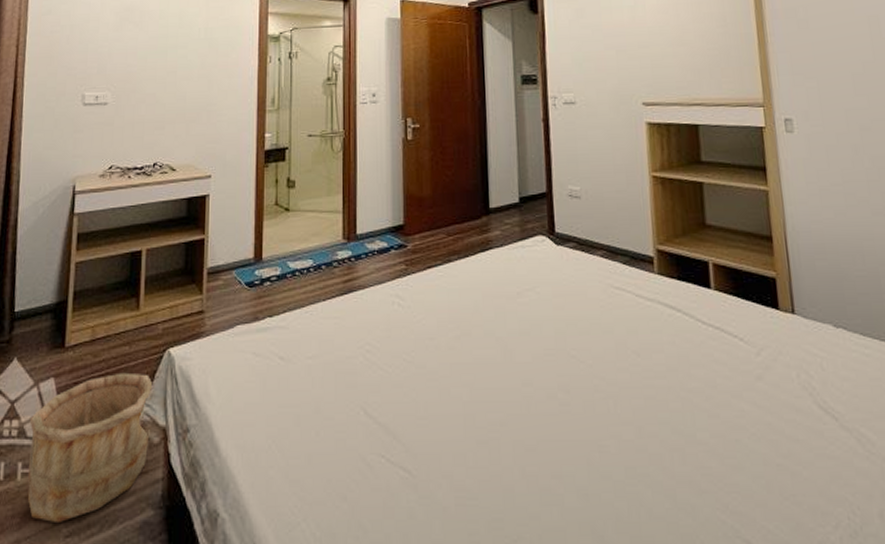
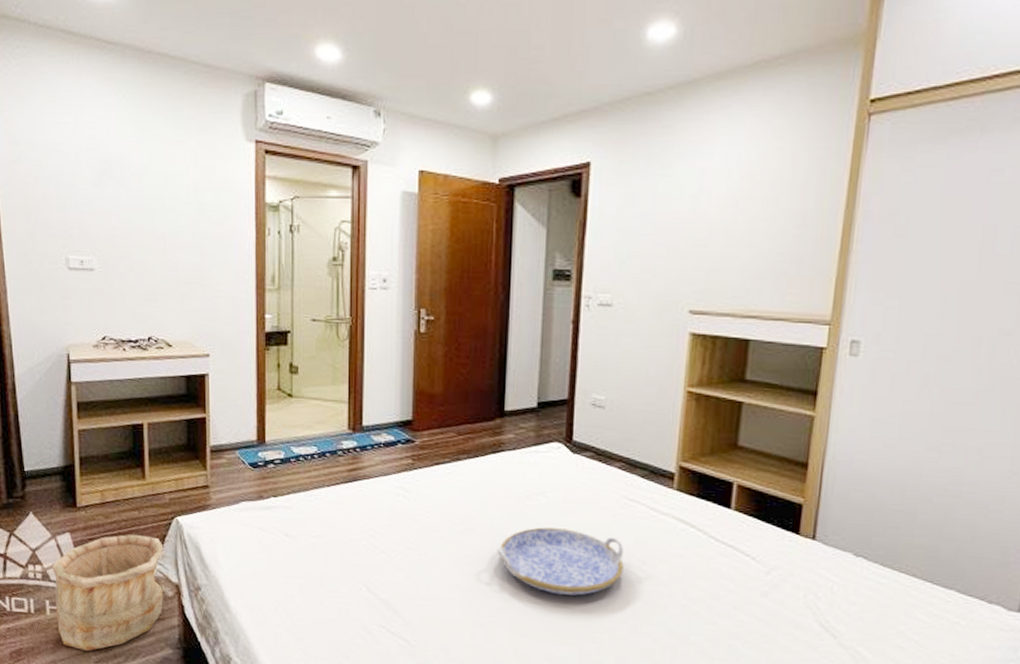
serving tray: none [493,325,620,398] -> present [496,527,624,596]

